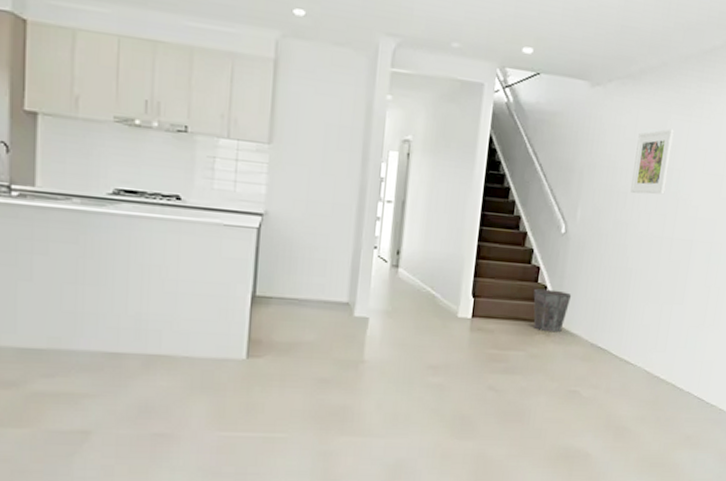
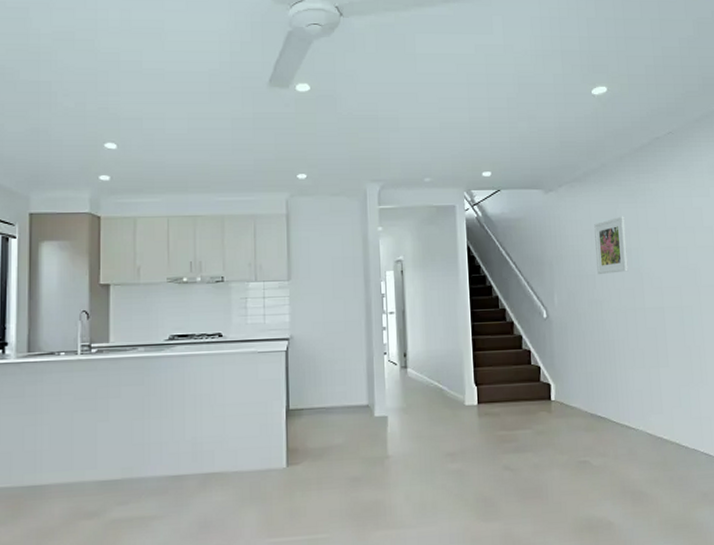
waste bin: present [533,288,572,333] -> none [529,369,564,408]

